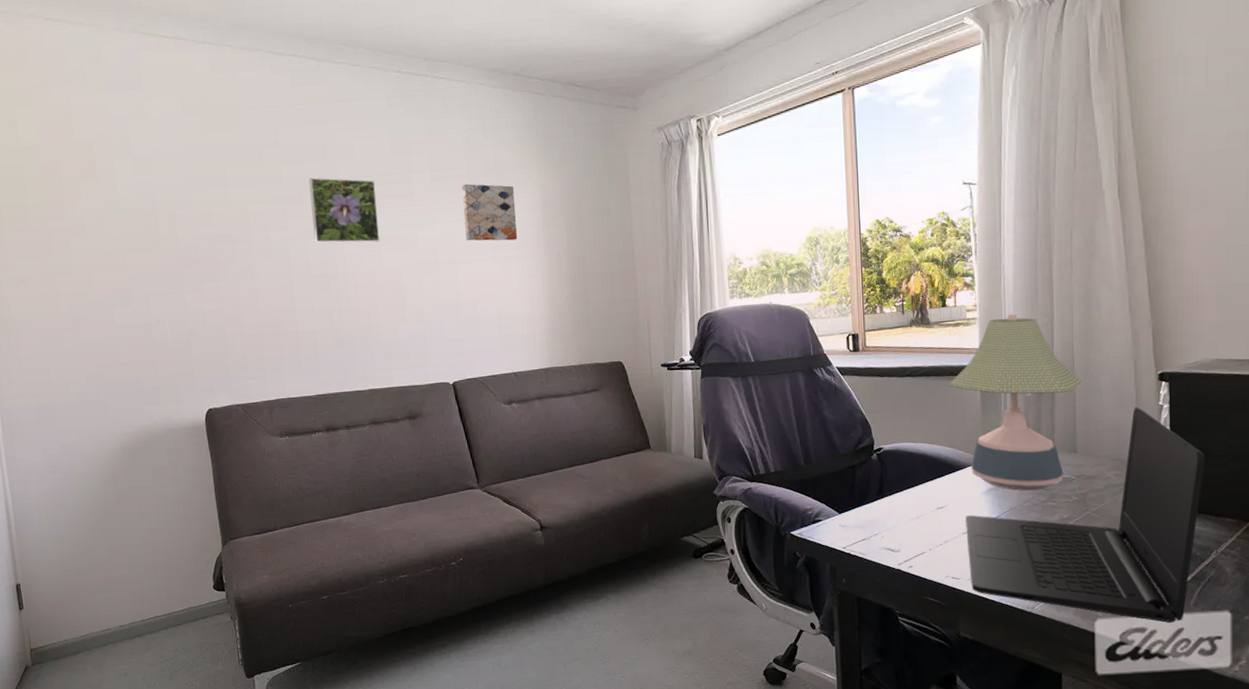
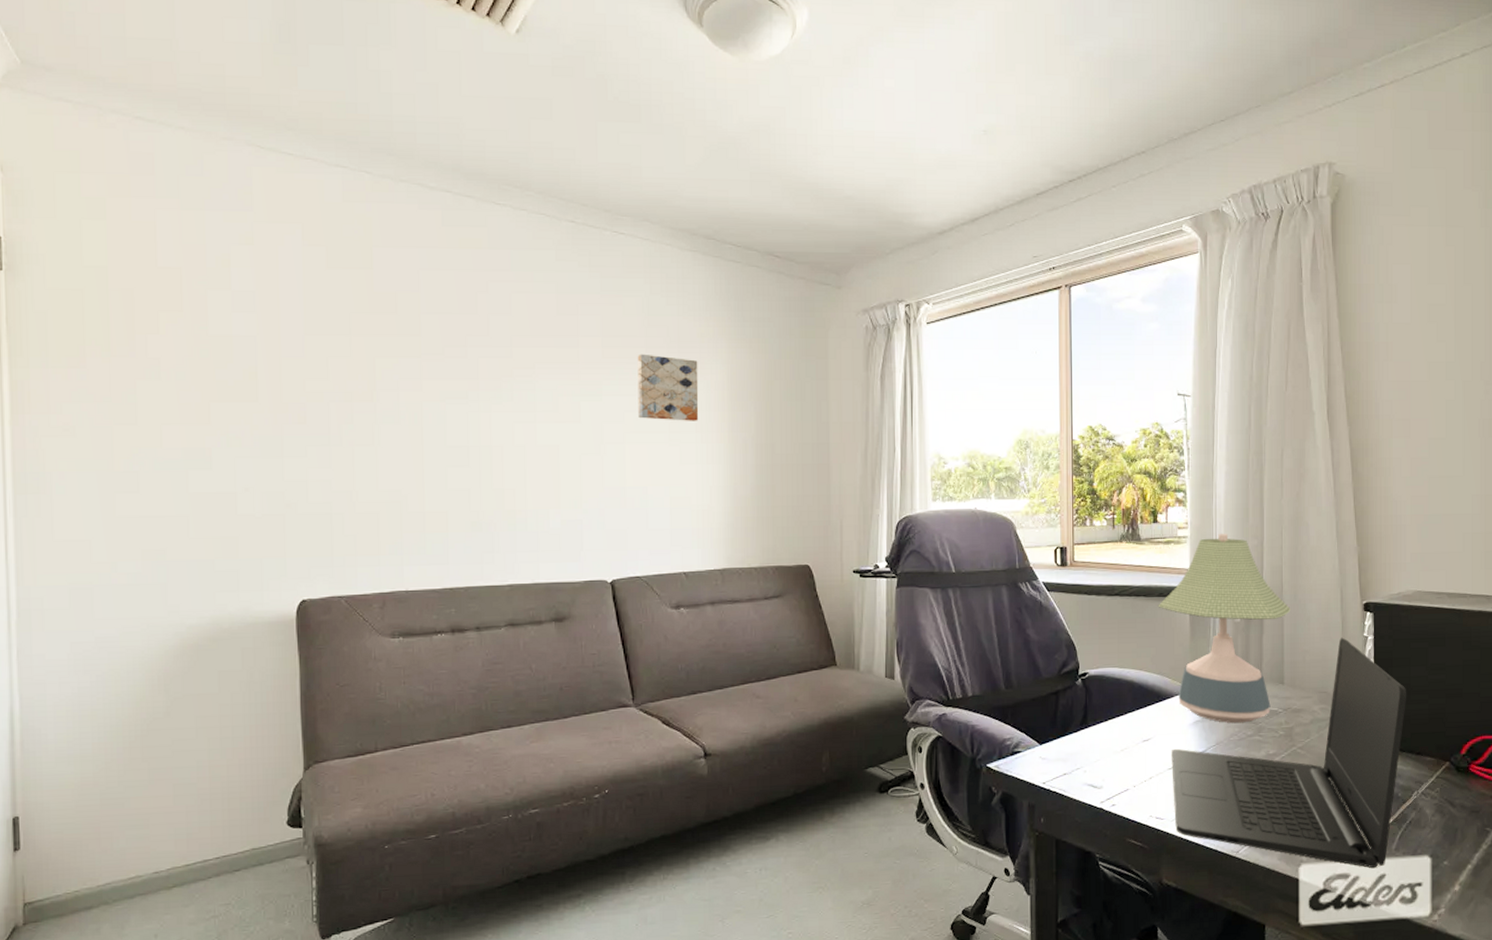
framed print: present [309,177,380,243] -> none [454,332,536,413]

